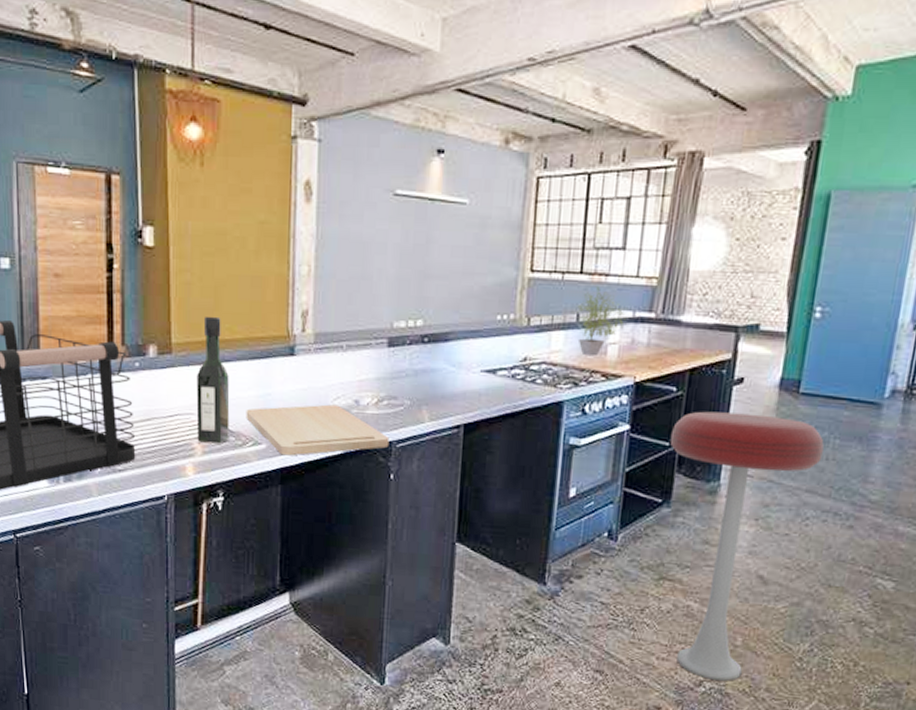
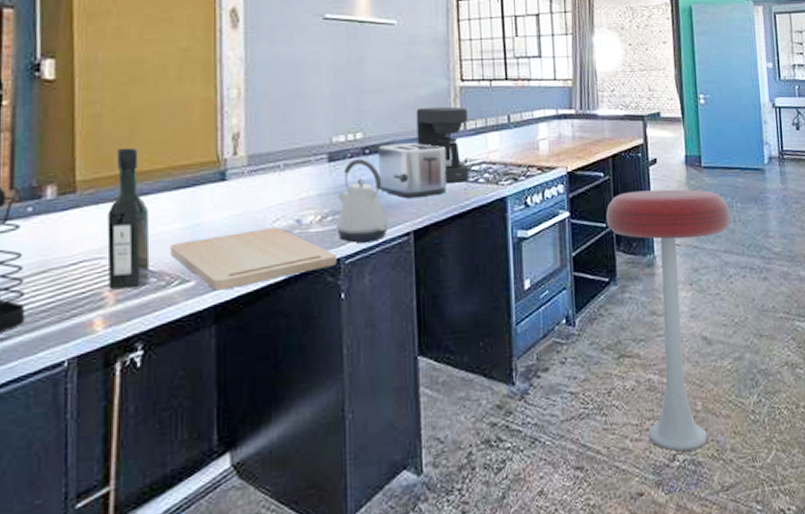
kettle: none [389,347,440,430] -> present [335,159,388,243]
toaster: none [434,334,506,393] -> present [378,142,448,199]
coffee maker: none [477,298,534,381] -> present [416,106,469,183]
potted plant: present [572,286,626,357] -> none [503,90,551,153]

